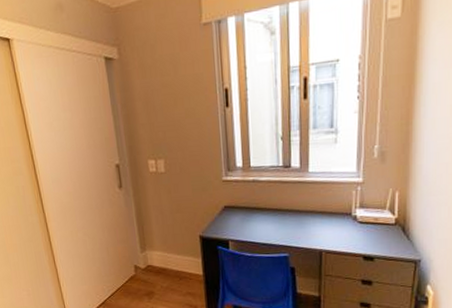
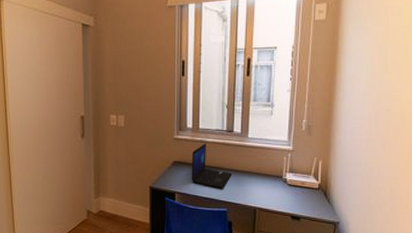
laptop: none [244,182,291,232] -> present [191,143,231,189]

